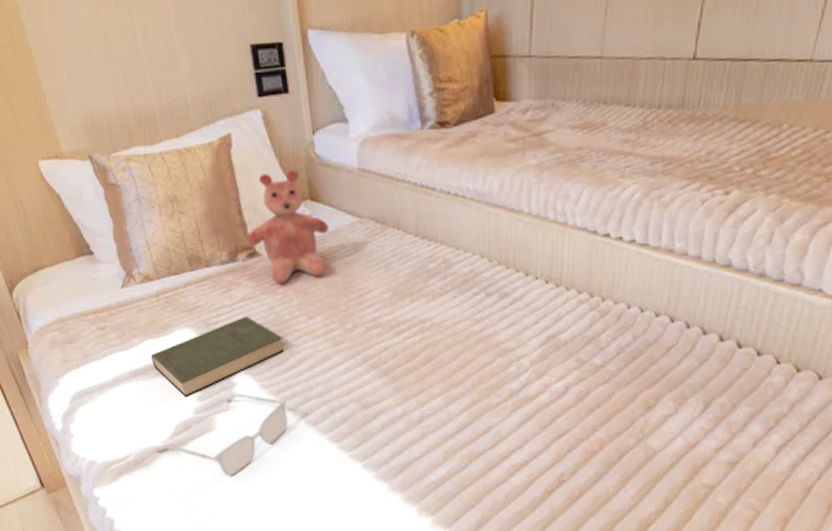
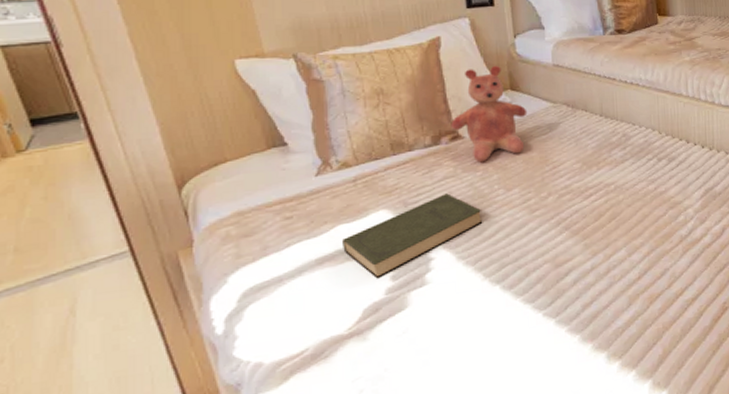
eyeglasses: present [156,393,288,477] -> none [339,267,484,355]

